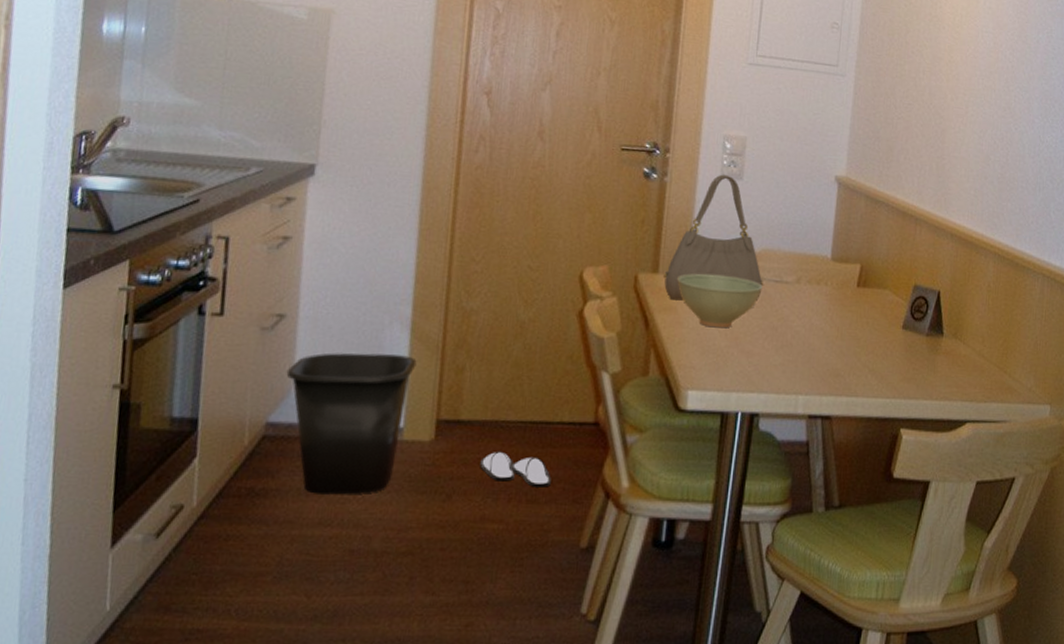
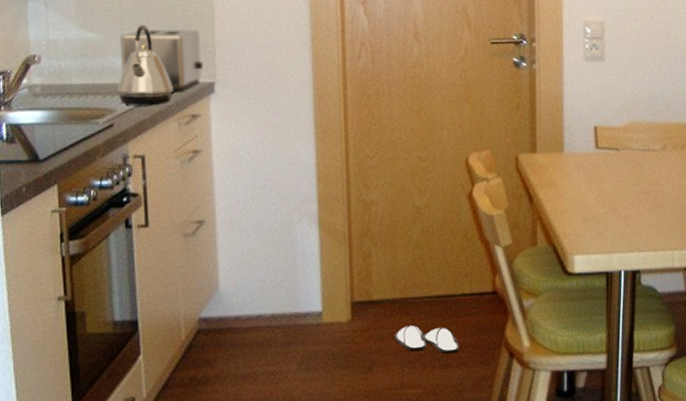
kettle: none [208,94,271,184] -> present [117,24,174,106]
toaster: none [214,100,307,173] -> present [120,29,204,94]
waste bin: present [286,353,417,494] -> none [211,247,327,376]
handbag: present [664,174,764,303] -> none [542,57,634,176]
bowl: present [677,273,763,328] -> none [554,149,632,197]

